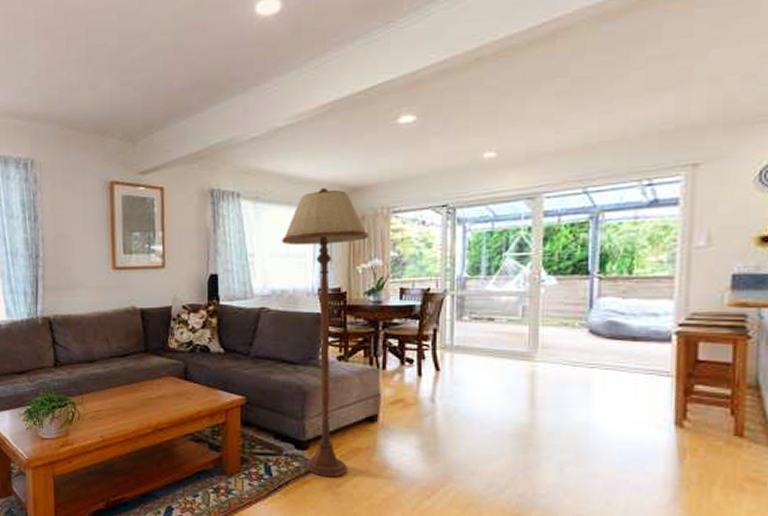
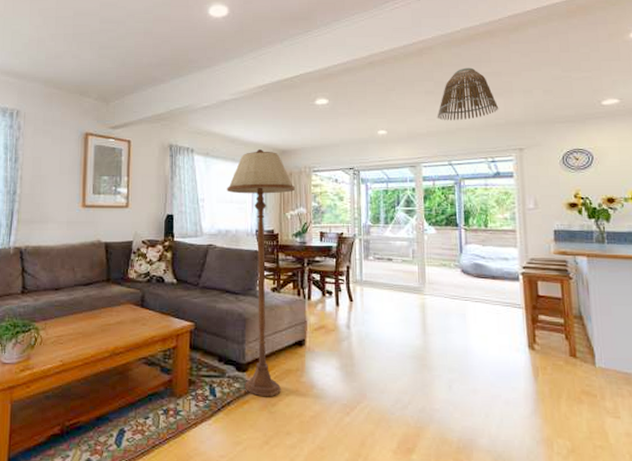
lamp shade: none [570,51,667,133] -> present [437,67,499,121]

